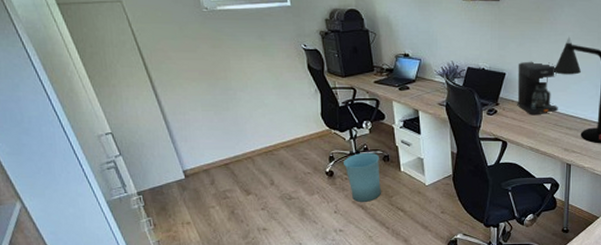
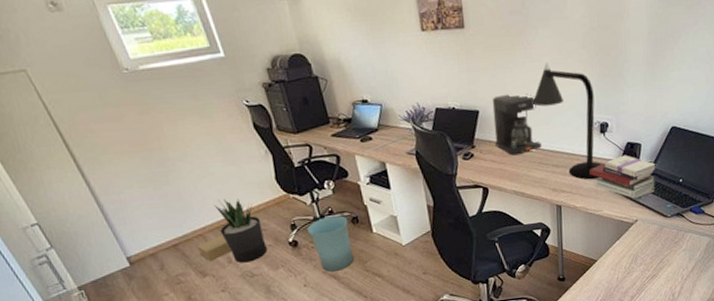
box: none [246,159,275,182] -> present [198,235,232,261]
planter: none [265,128,306,186] -> present [214,199,268,263]

